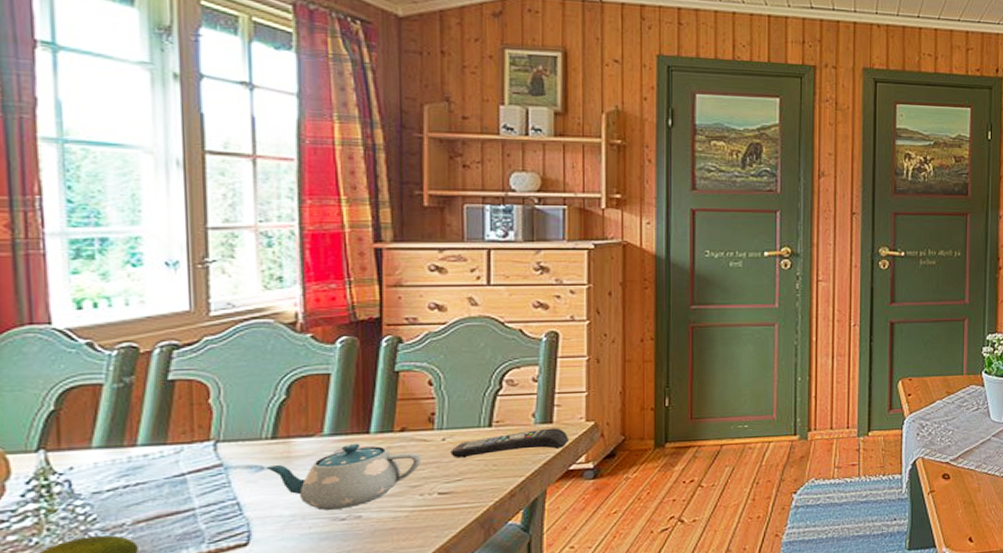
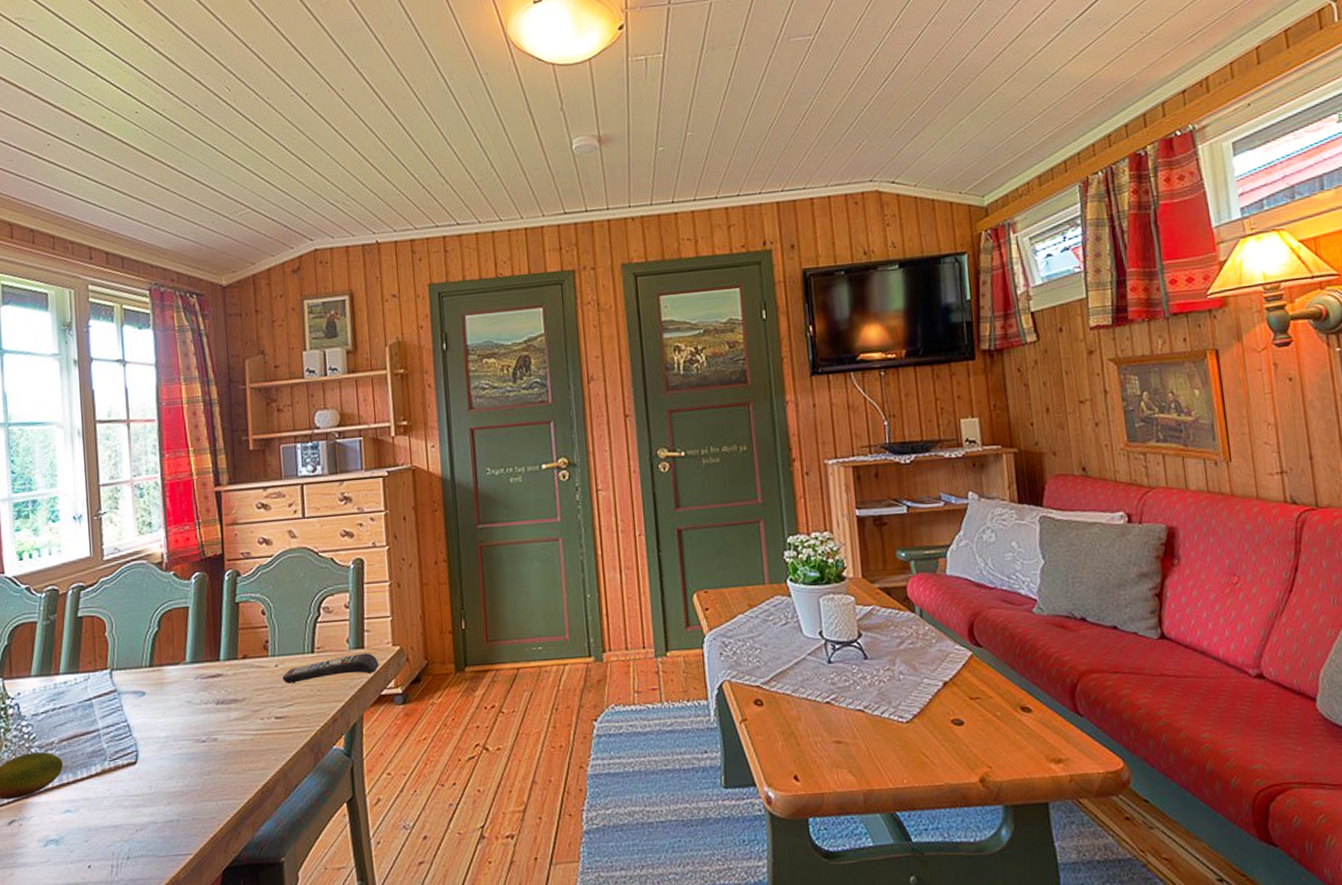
teapot: present [265,443,422,511] -> none [146,670,261,733]

